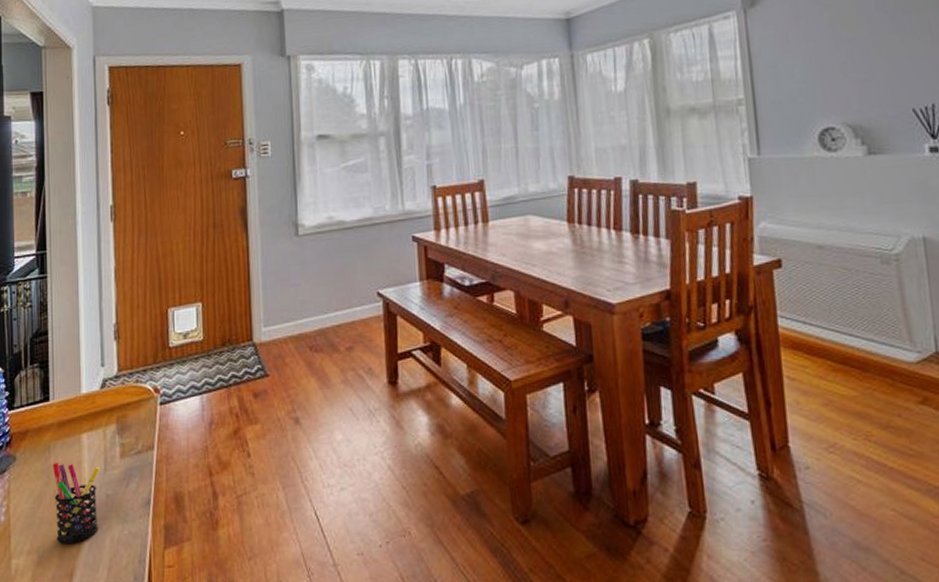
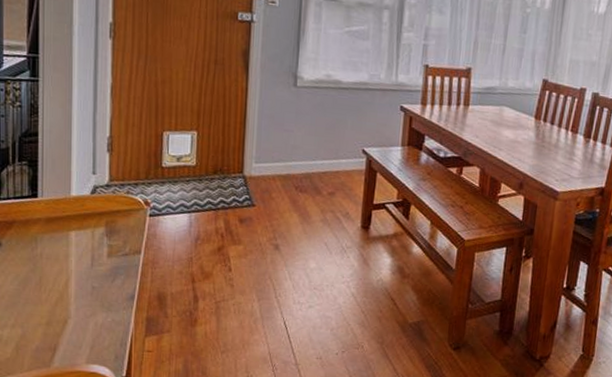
pen holder: present [52,462,100,543] -> none [39,252,86,323]

